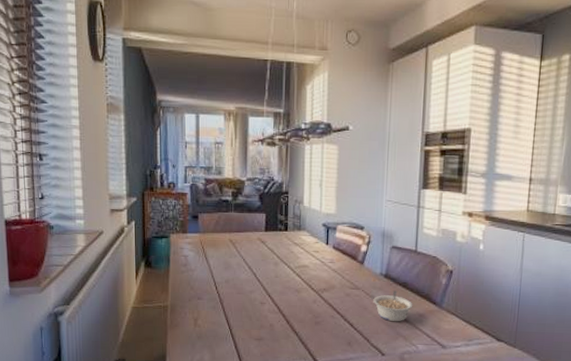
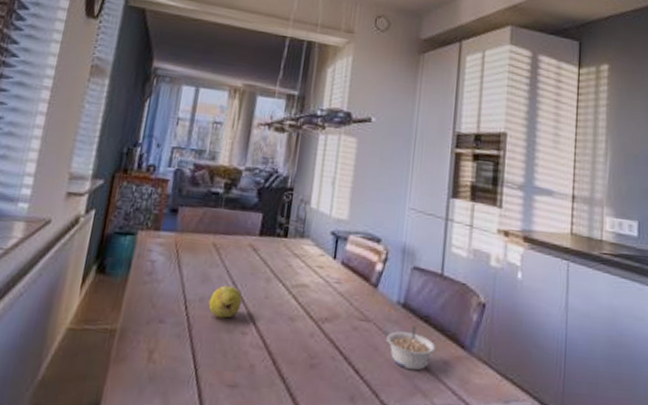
fruit: none [233,270,258,294] -> present [208,285,243,319]

